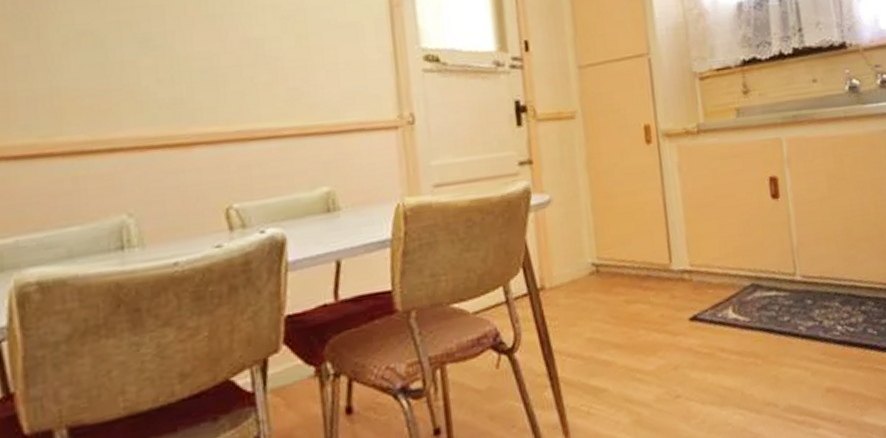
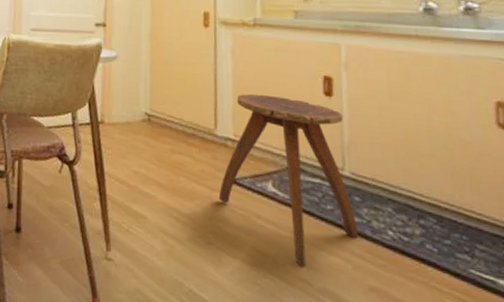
stool: none [681,209,814,392] -> present [218,93,359,268]

